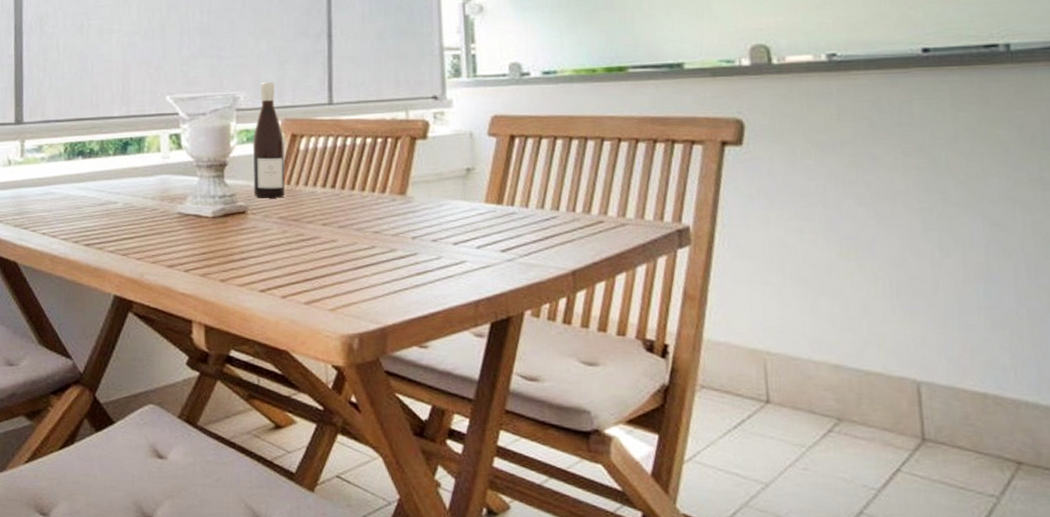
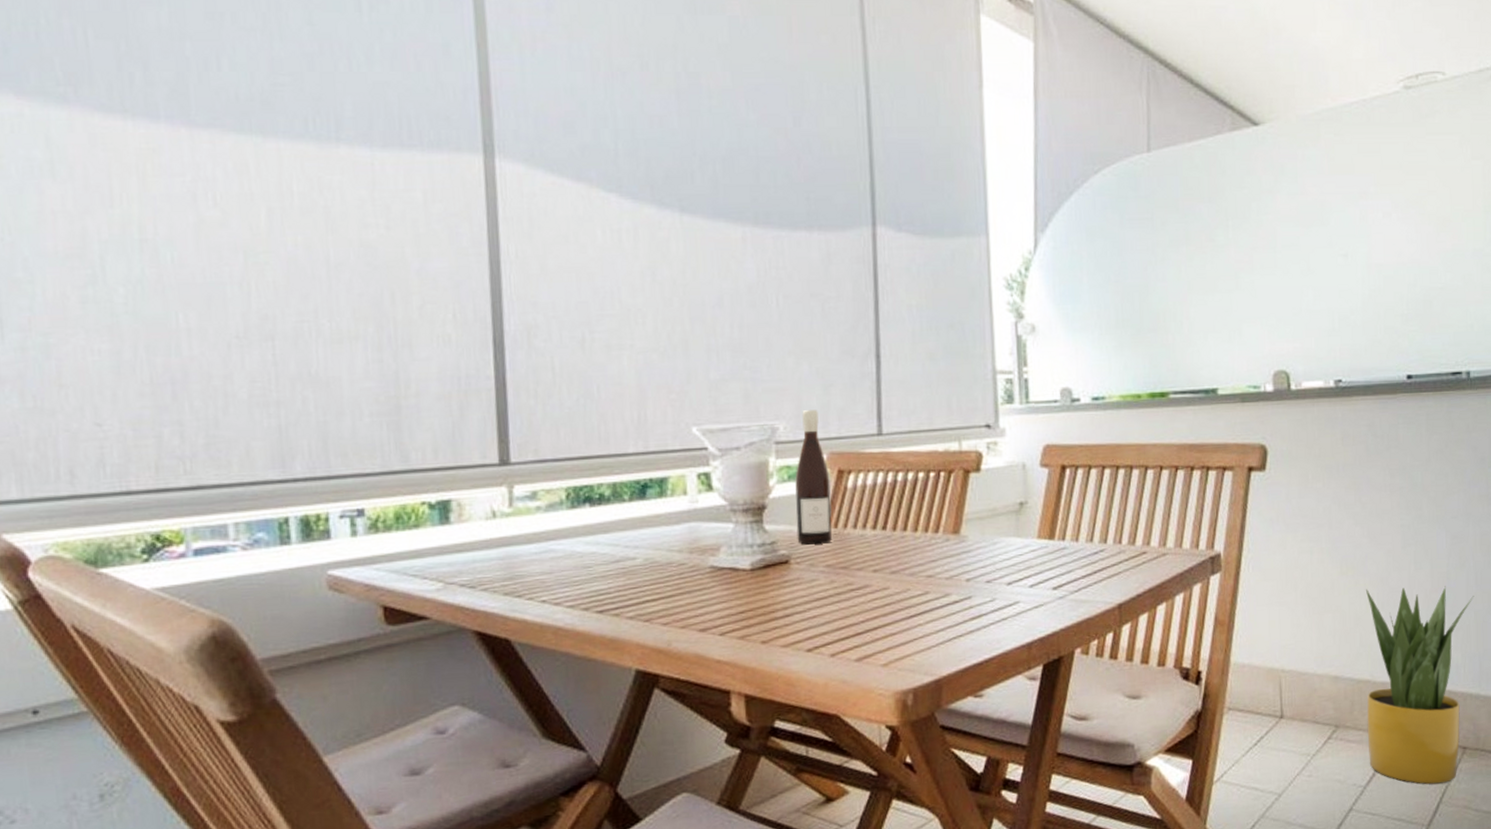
planter: none [875,275,1027,500] -> present [1366,586,1474,784]

